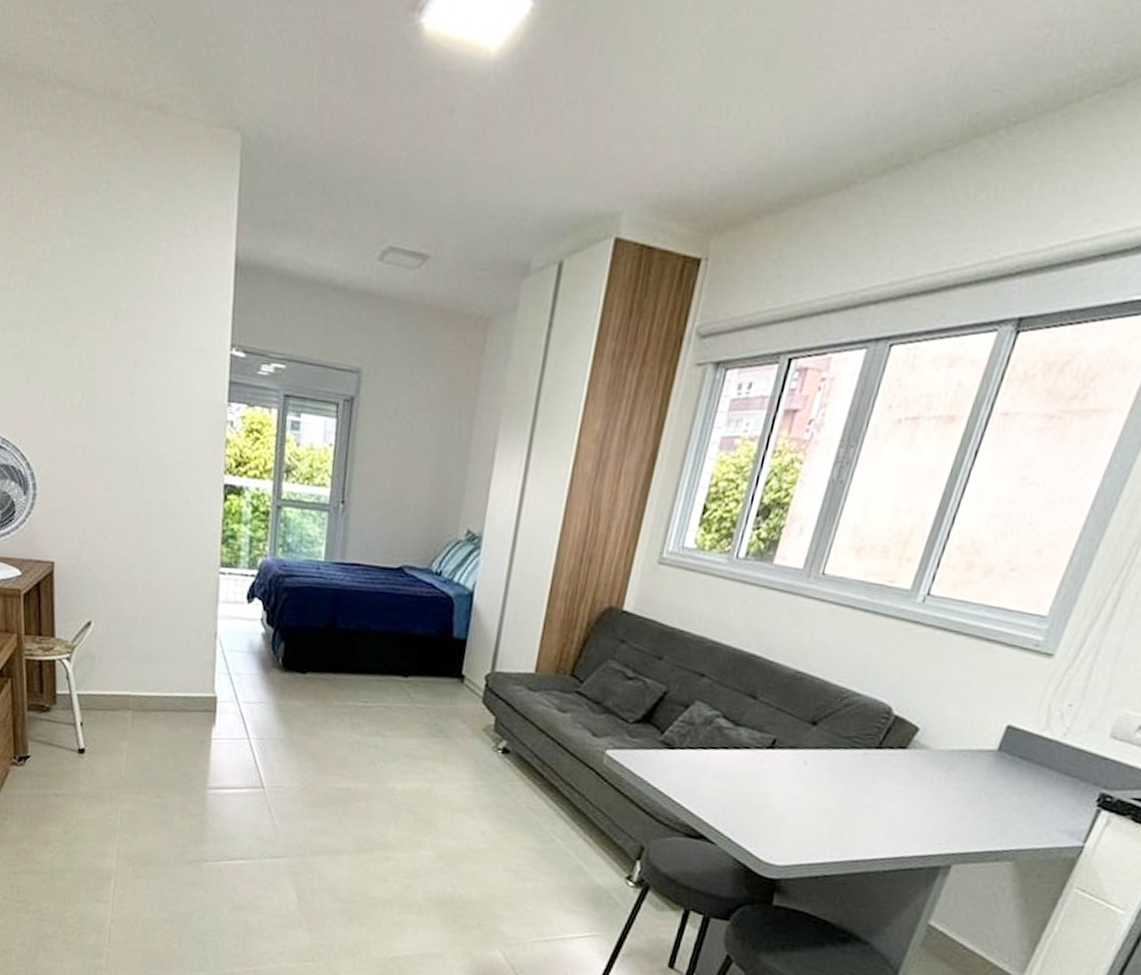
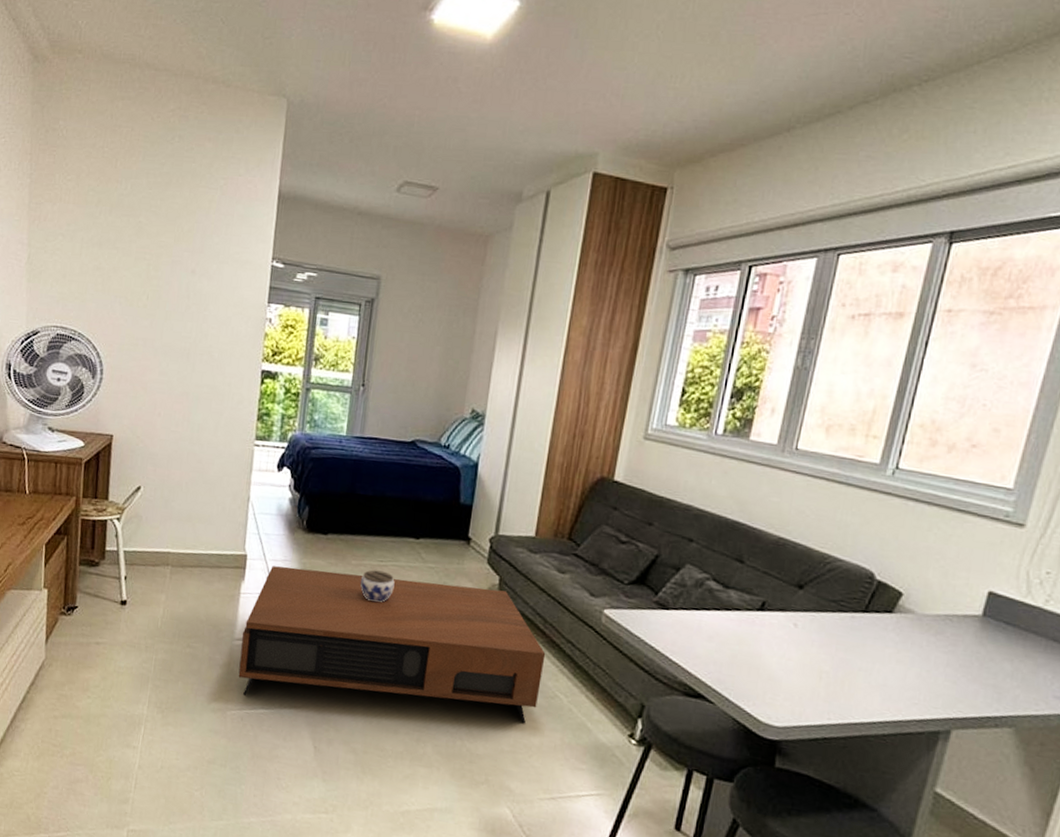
coffee table: none [213,708,543,869] -> present [238,566,546,724]
jar: none [344,711,382,747] -> present [360,570,395,603]

